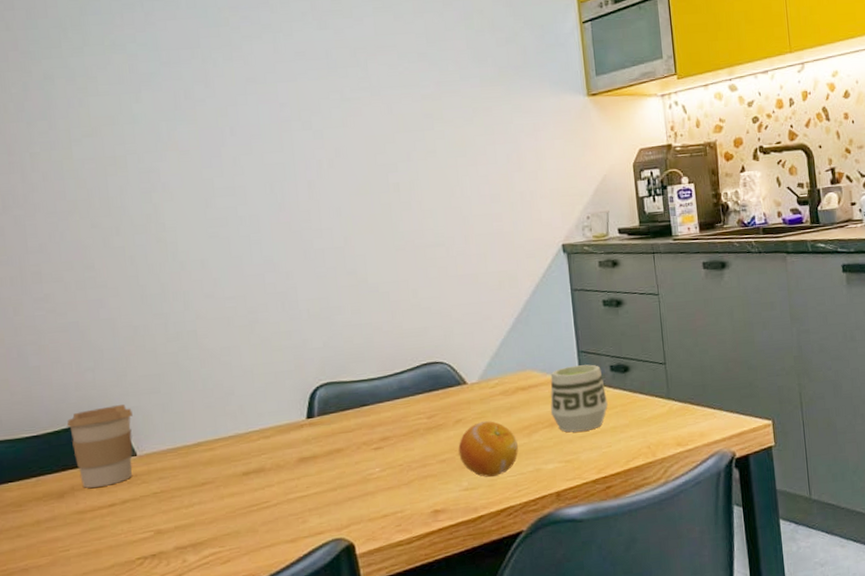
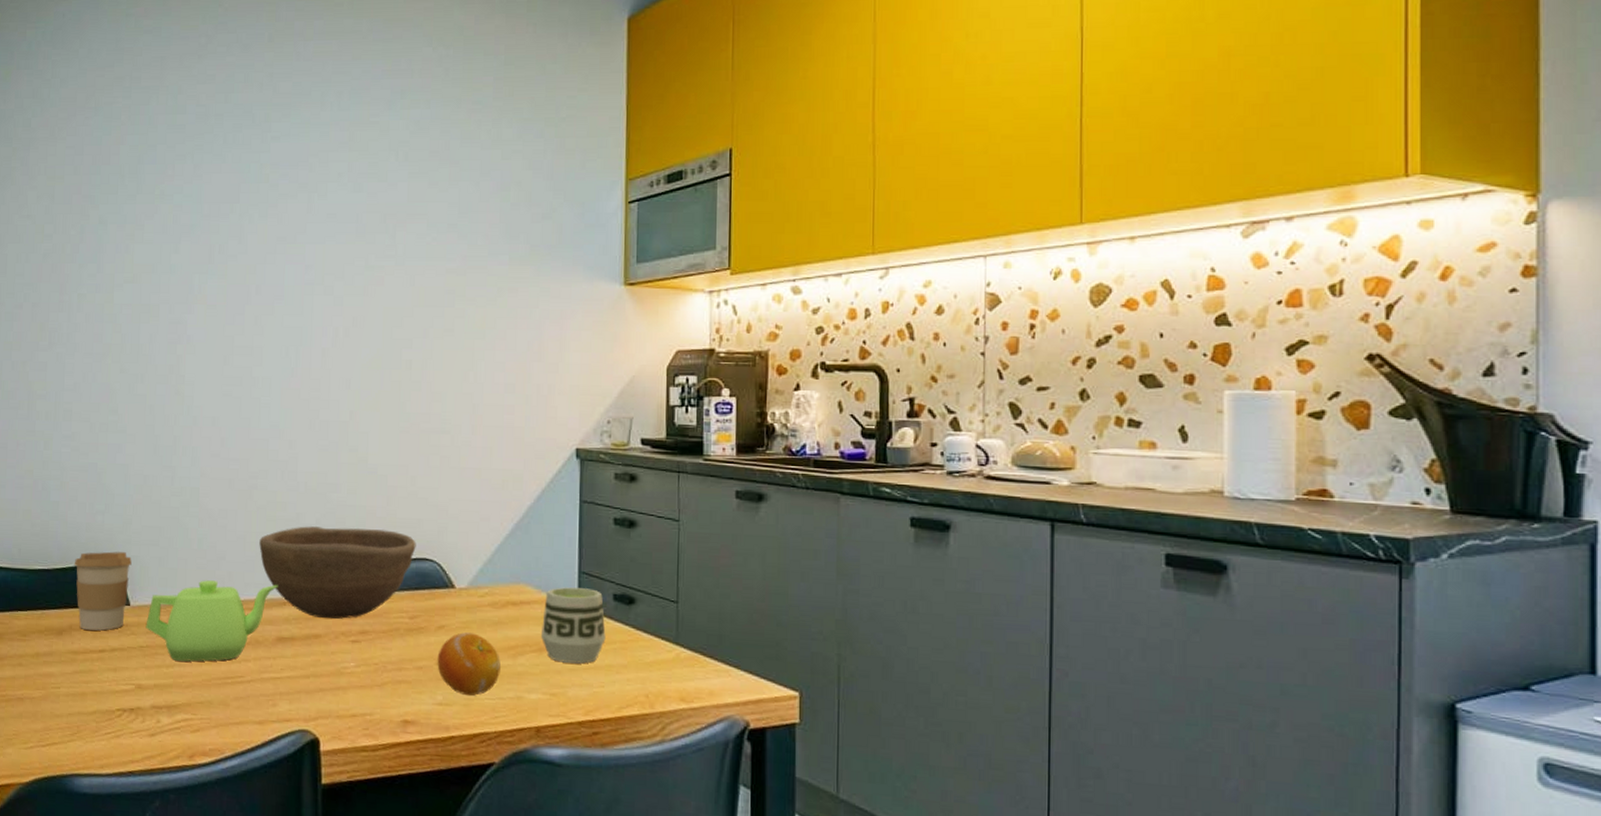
teapot: none [157,409,294,500] -> present [145,580,279,662]
bowl: none [267,341,426,433] -> present [259,526,416,620]

